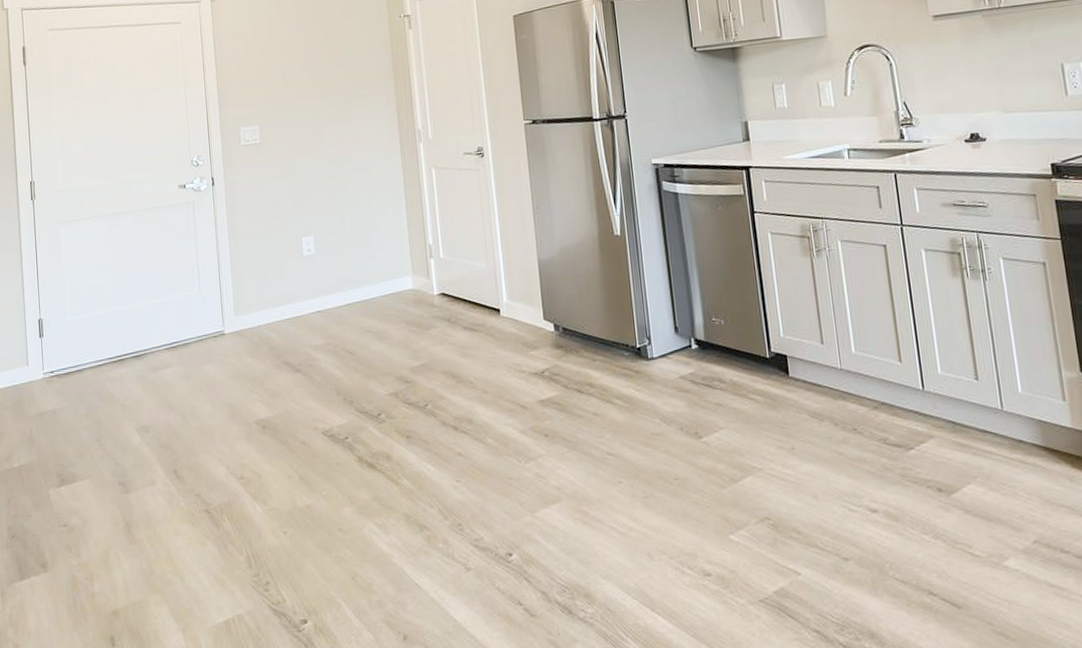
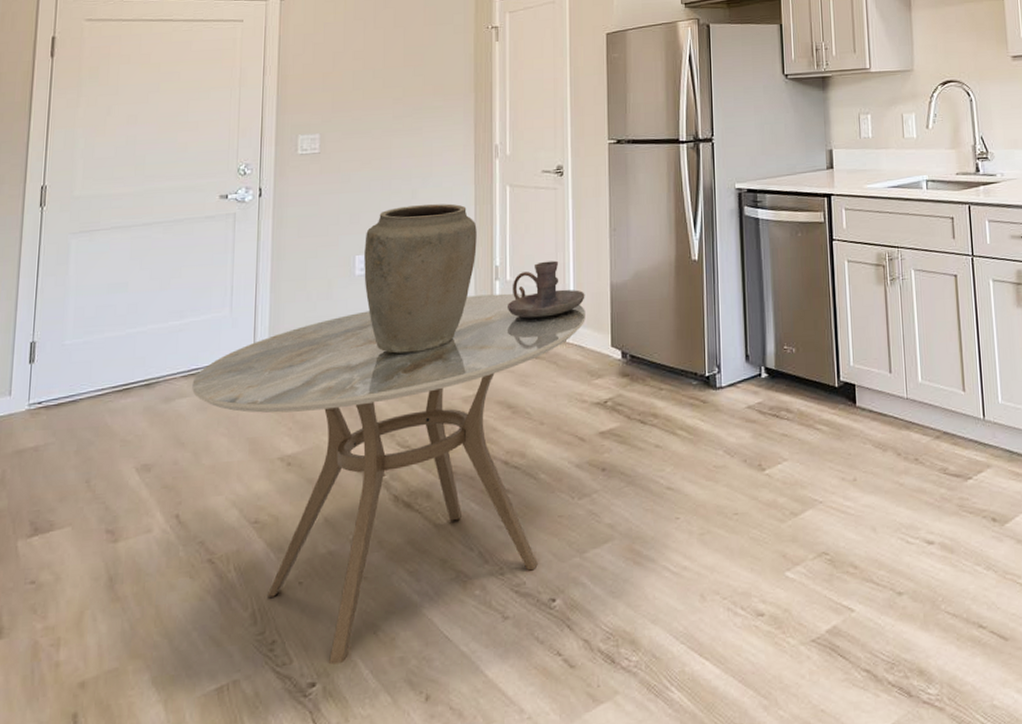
dining table: none [174,270,517,605] -> present [192,293,586,665]
vase: none [309,187,410,328] -> present [364,203,477,354]
candle holder: none [443,238,515,294] -> present [508,260,585,319]

